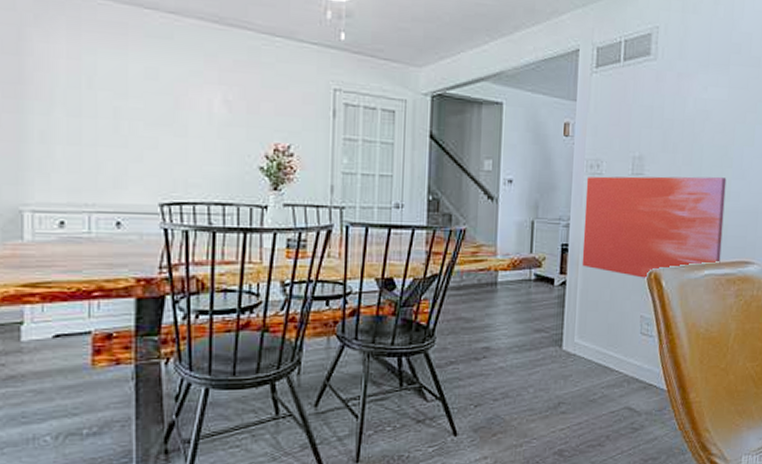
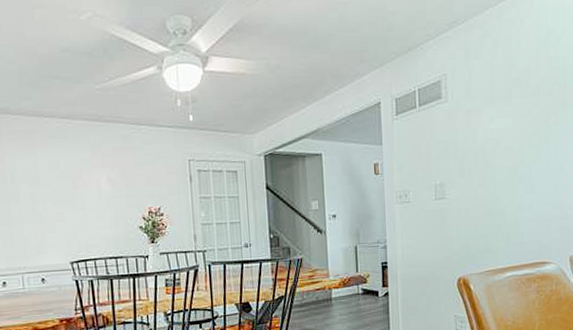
wall art: present [581,176,727,280] -> none [397,192,520,285]

